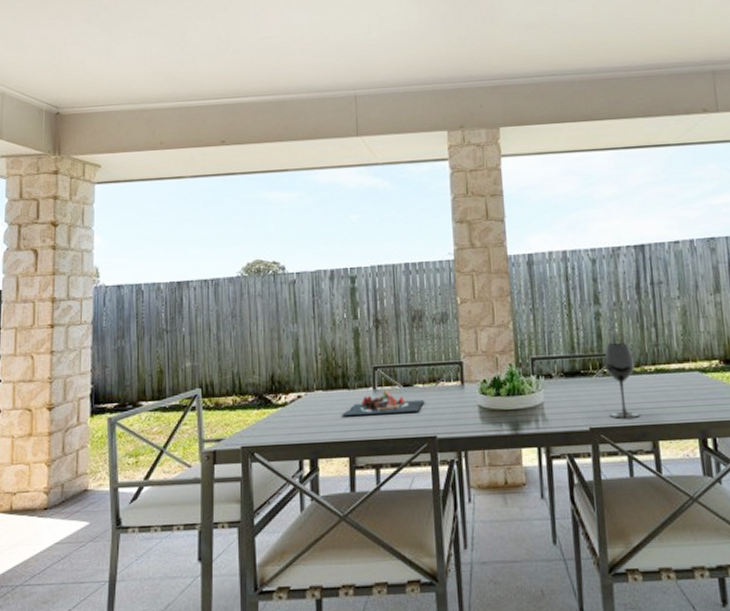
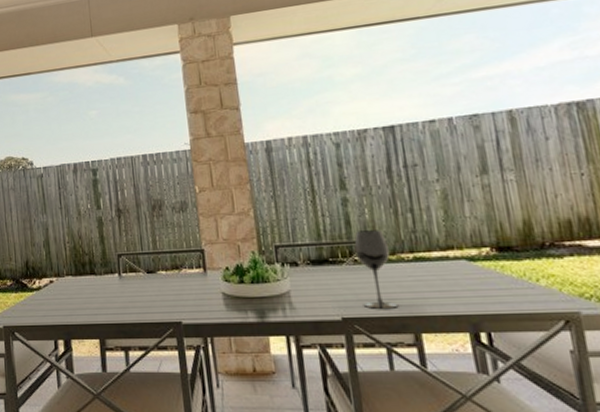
platter: present [341,389,425,417] -> none [90,276,169,301]

